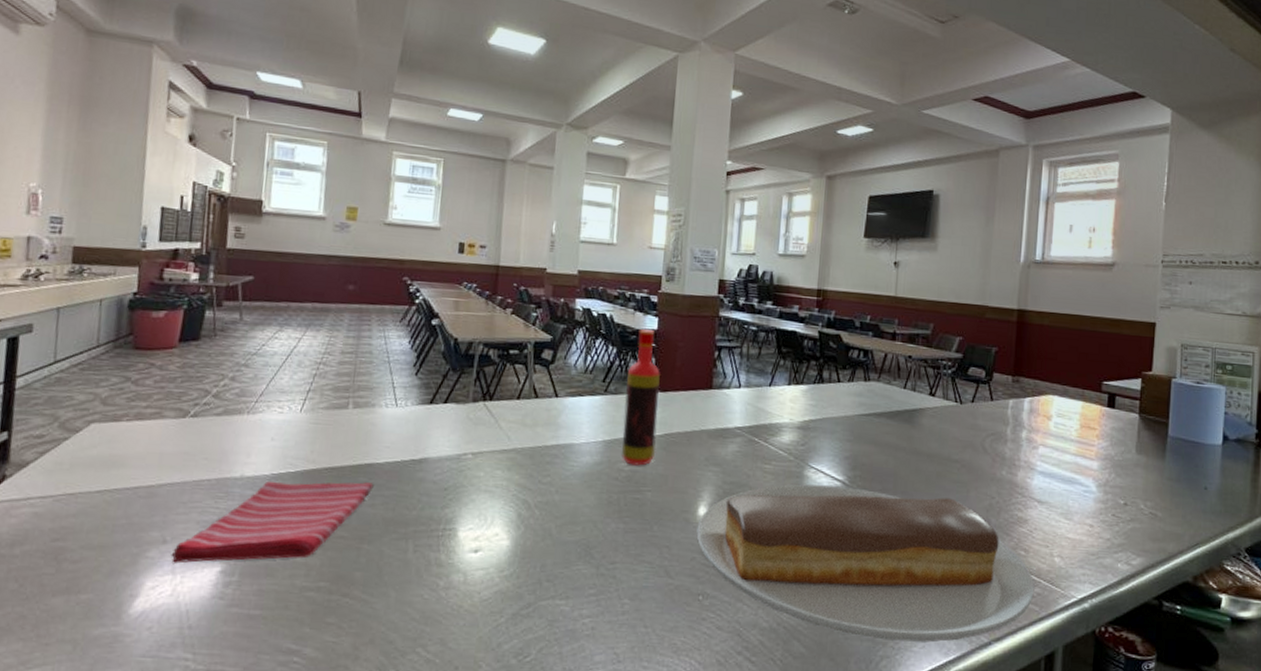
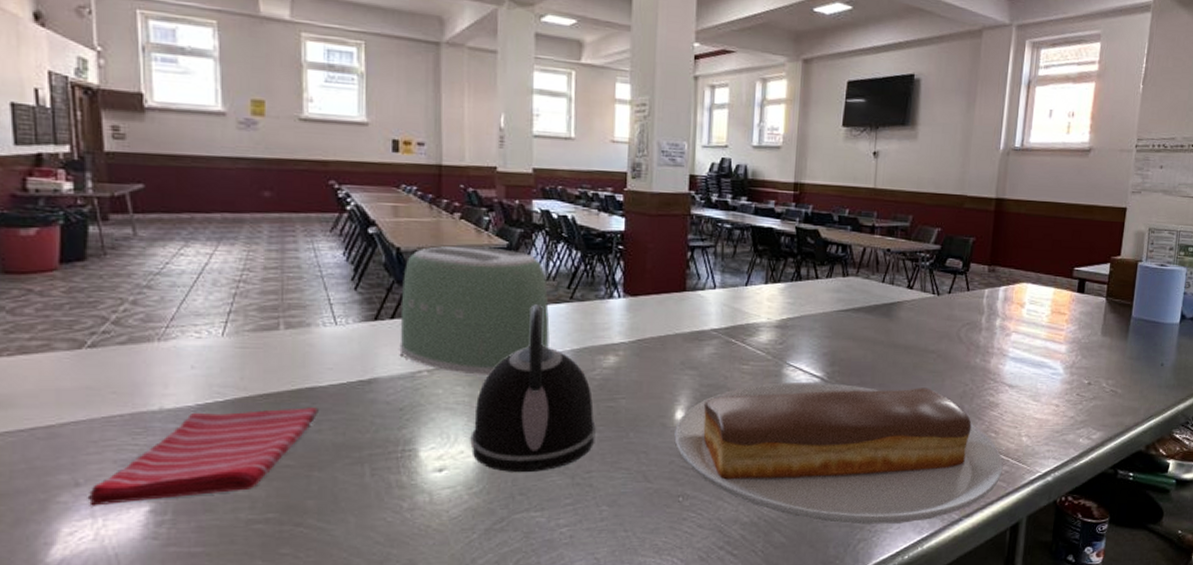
toaster: none [449,338,585,461] -> present [399,245,550,375]
kettle: none [505,396,623,559] -> present [470,305,597,472]
bottle: present [622,328,660,466] -> none [592,230,630,374]

